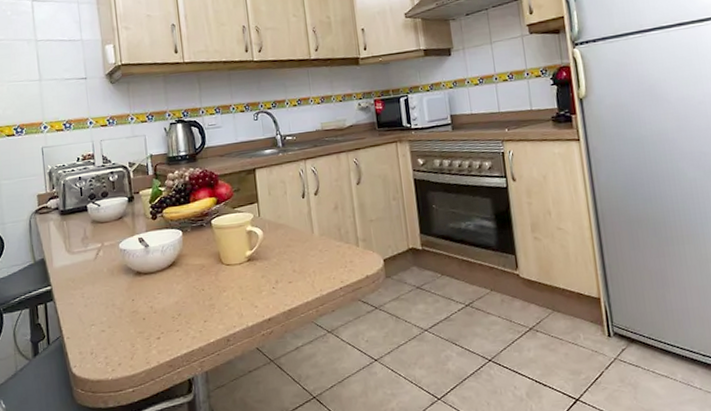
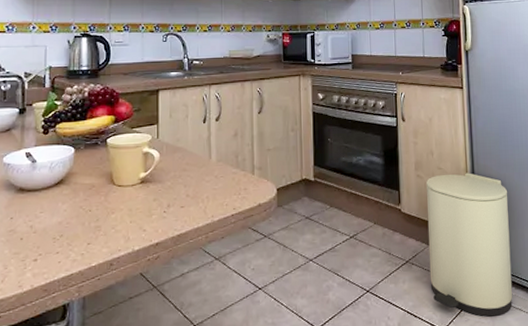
pedal bin: none [544,231,657,385] -> present [425,173,513,317]

